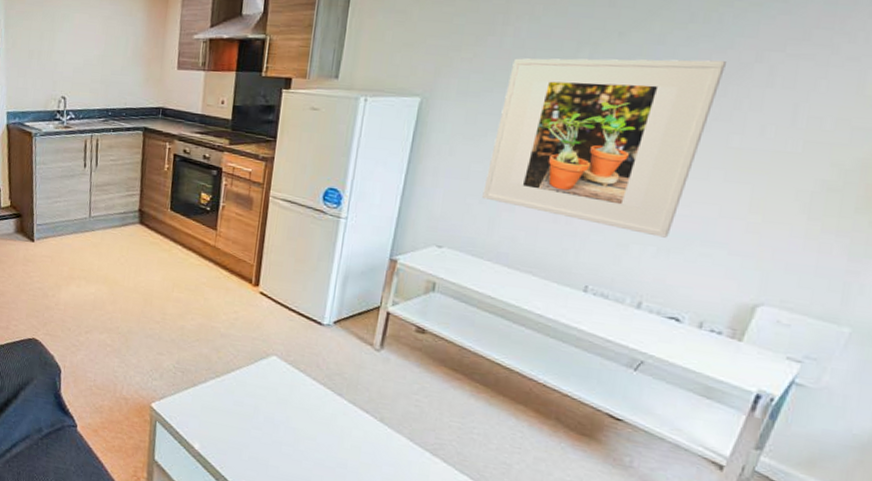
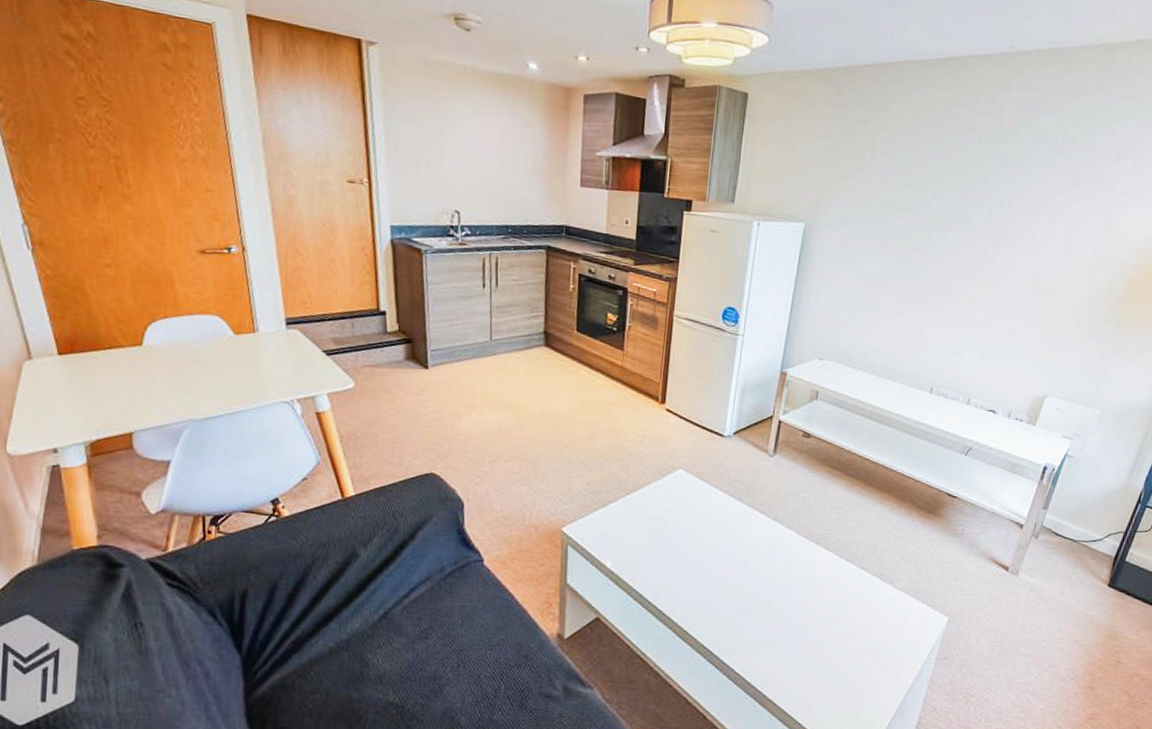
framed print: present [482,58,726,238] -> none [855,190,1027,345]

